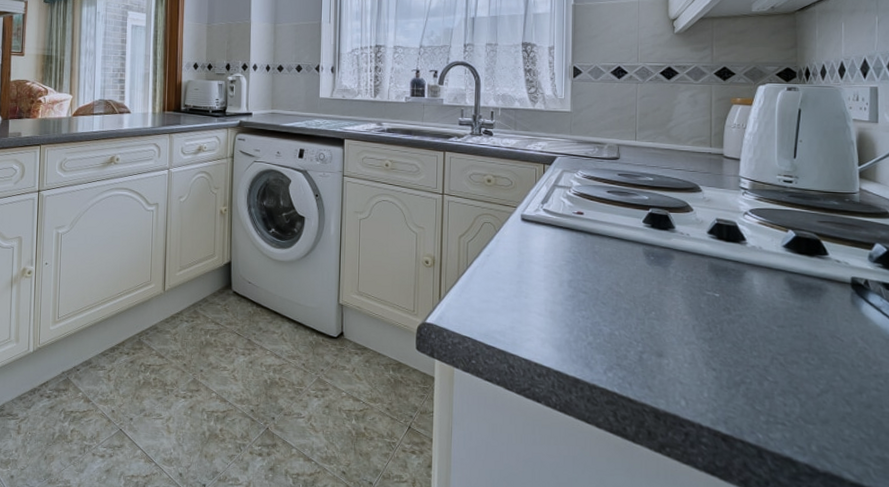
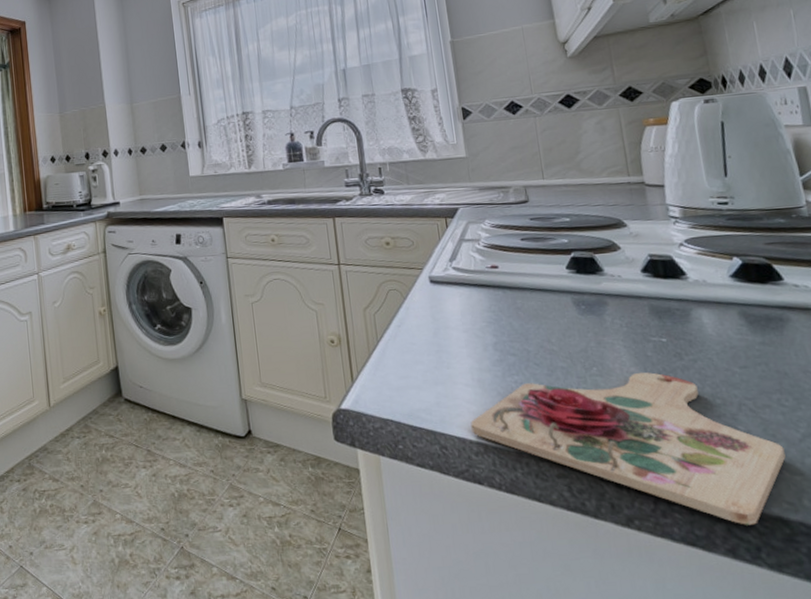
cutting board: none [538,319,803,462] -> present [470,372,786,525]

